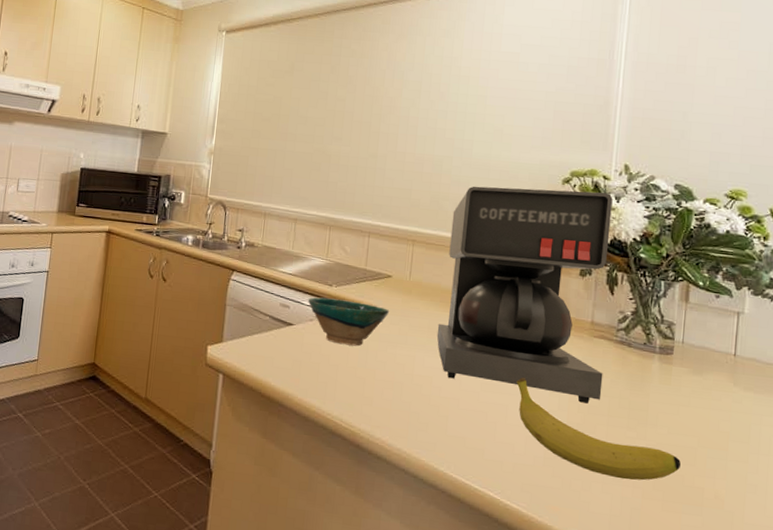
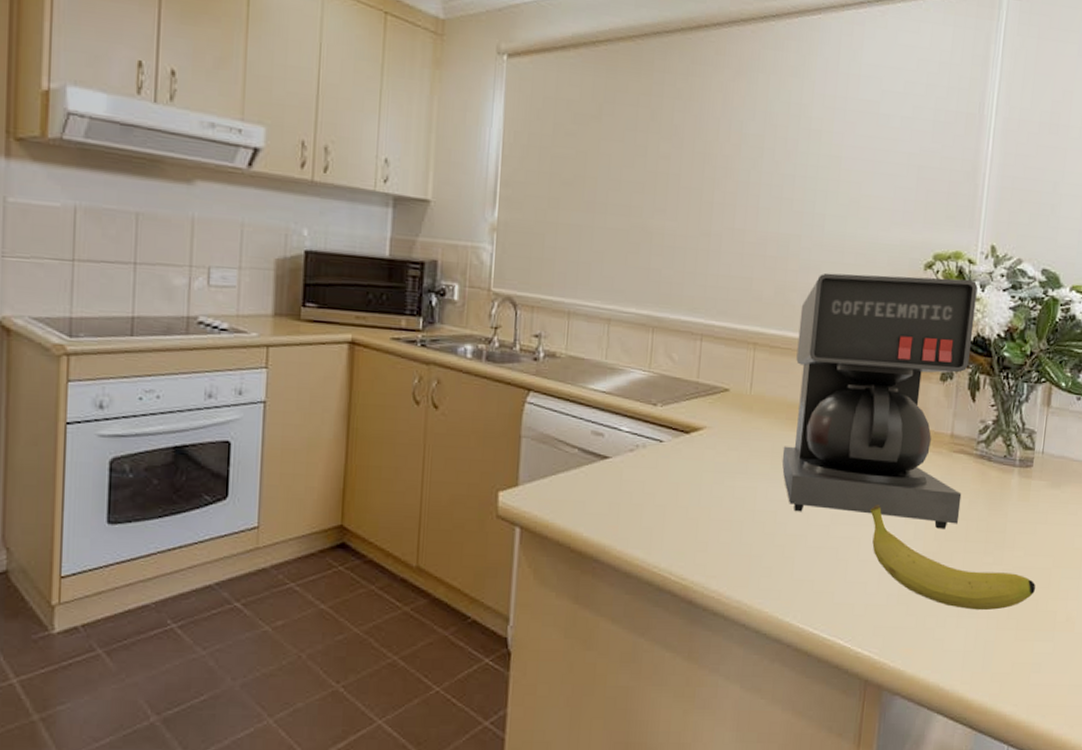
bowl: present [307,297,390,346] -> none [626,420,727,480]

